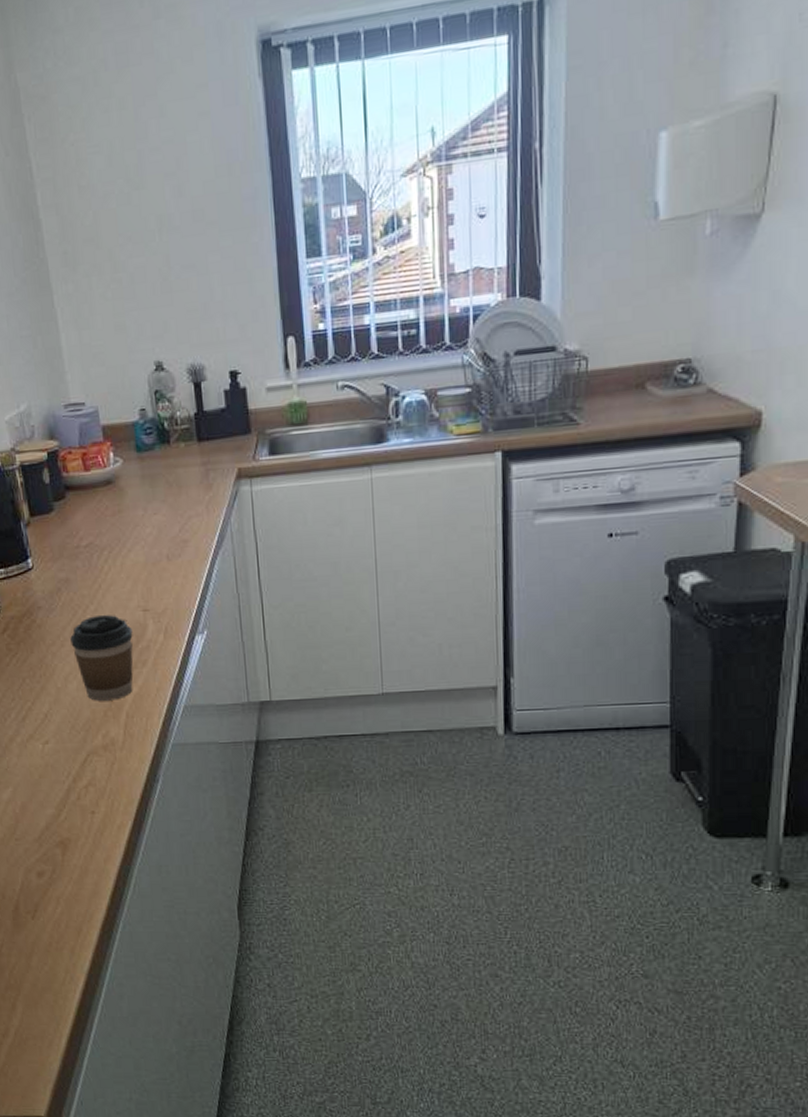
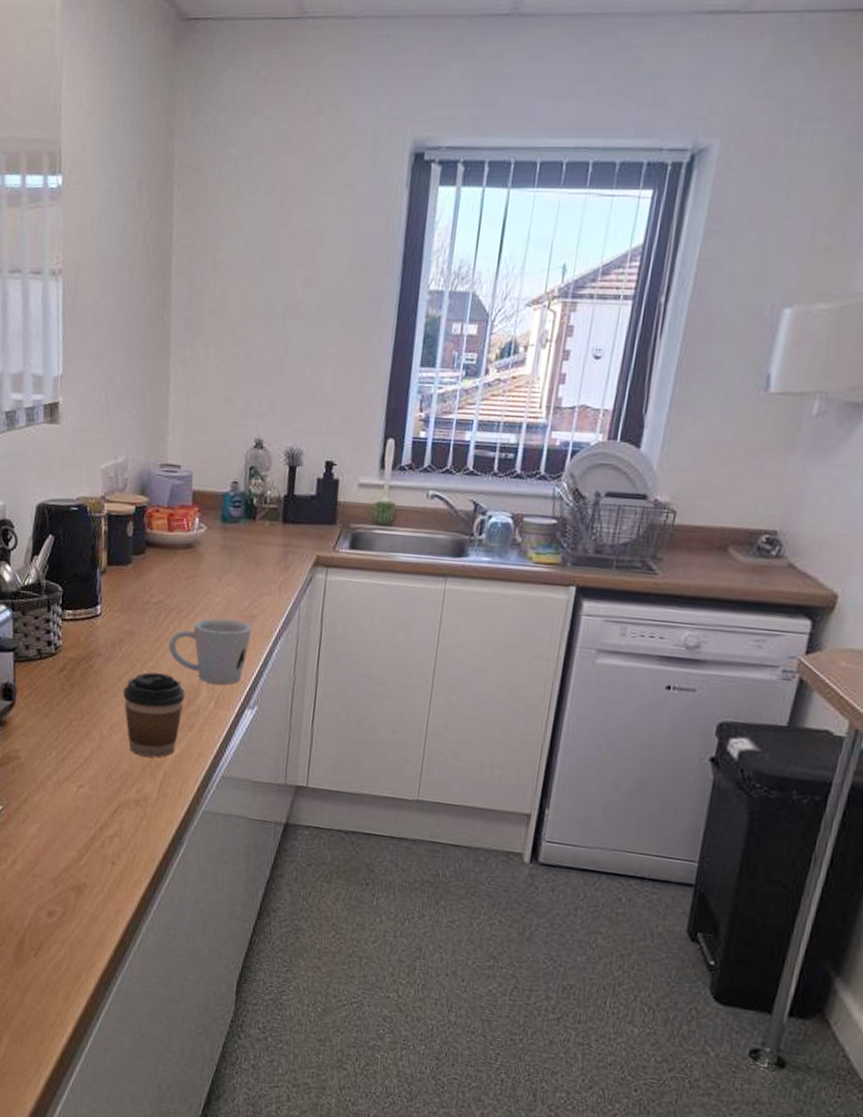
mug: none [106,547,187,617] -> present [168,618,252,685]

